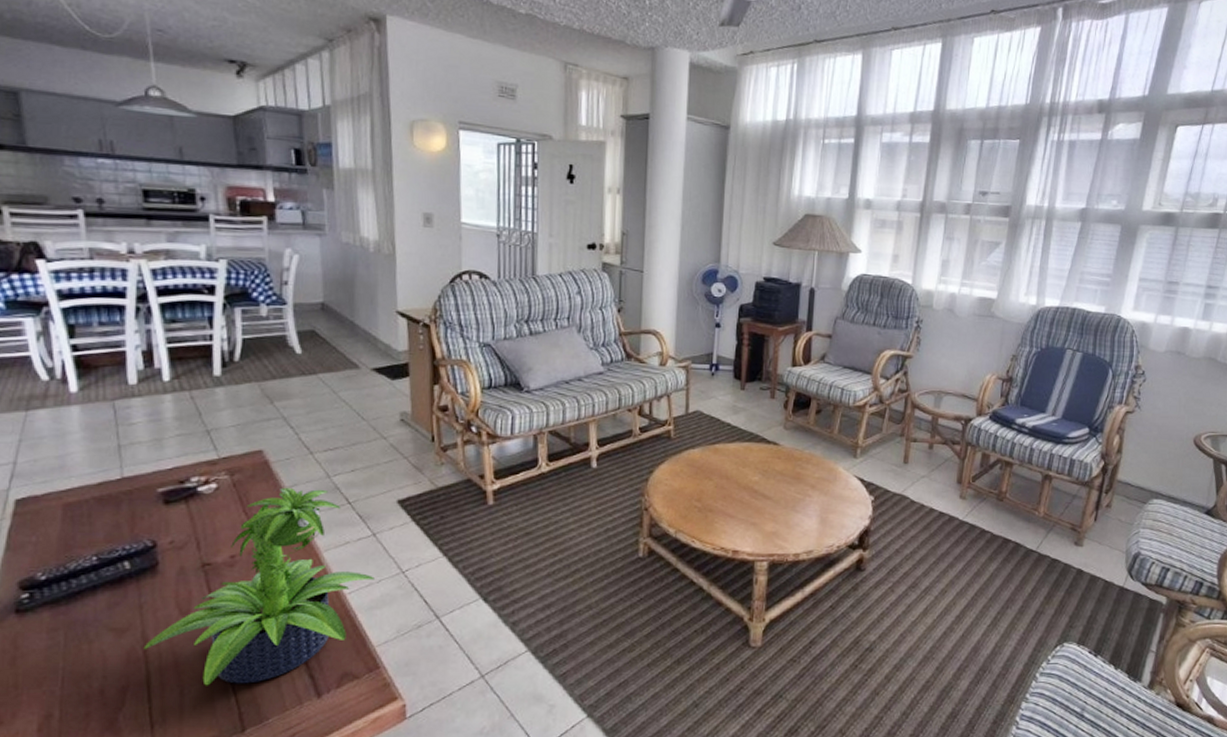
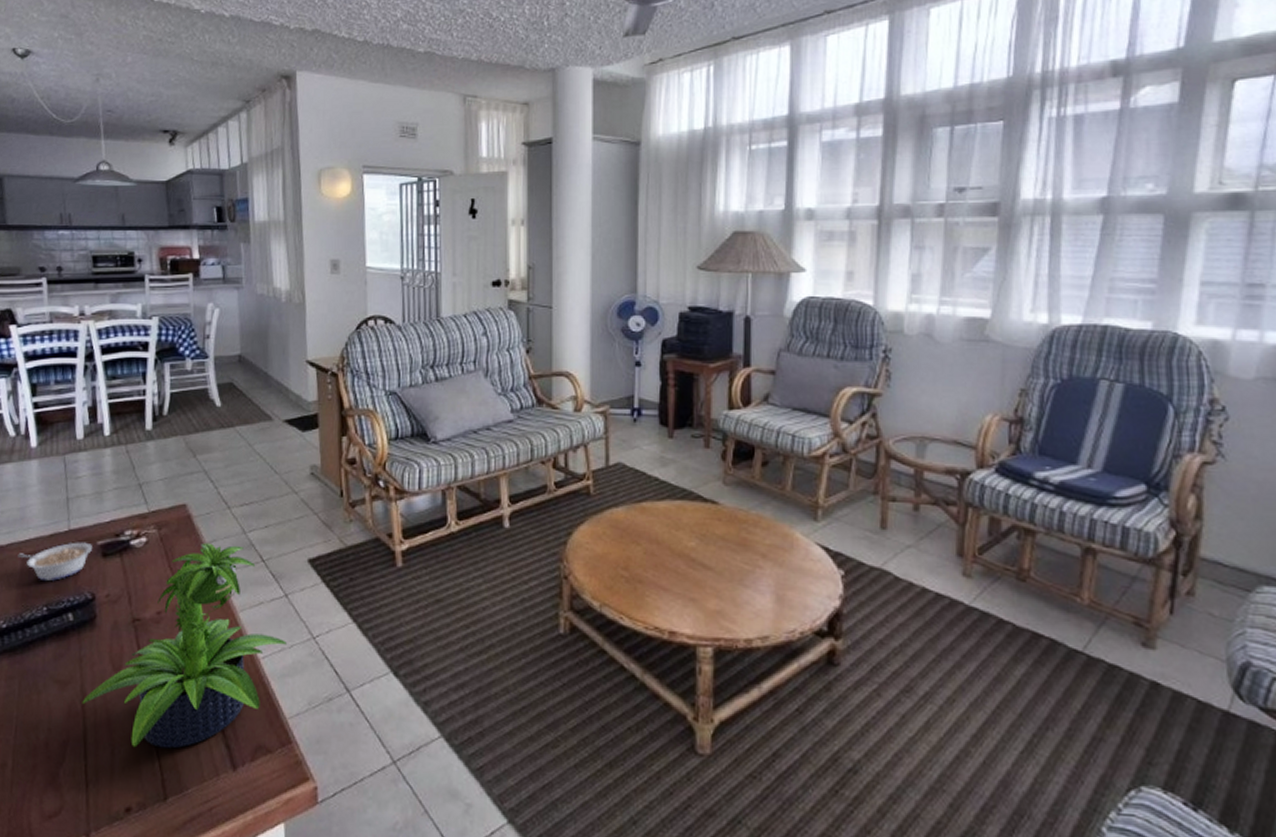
legume: none [57,490,151,531] -> present [17,542,92,582]

